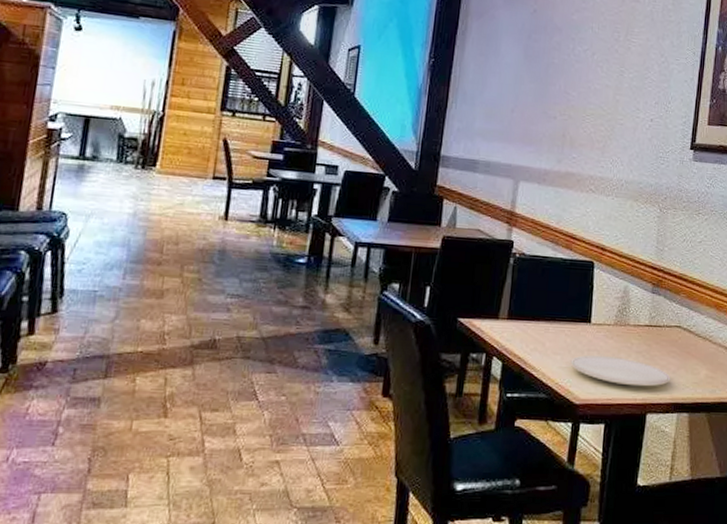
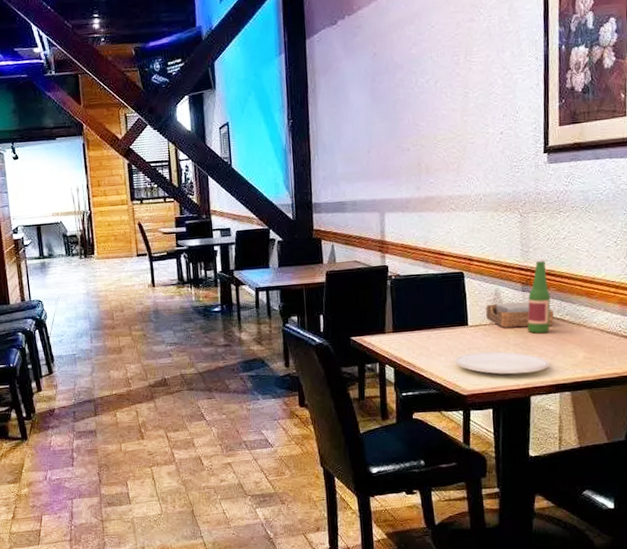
napkin holder: none [610,302,681,336] -> present [485,302,554,328]
beer bottle: none [652,260,680,344] -> present [527,258,551,334]

